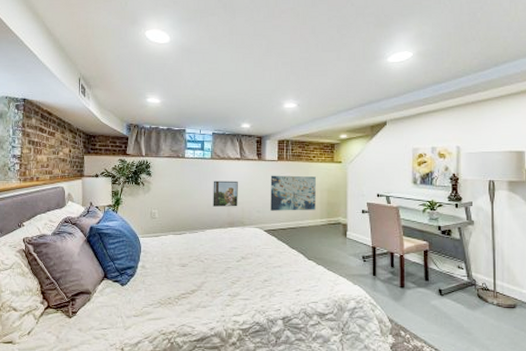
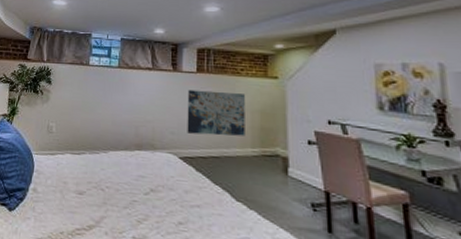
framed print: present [213,180,238,207] -> none [118,93,149,126]

